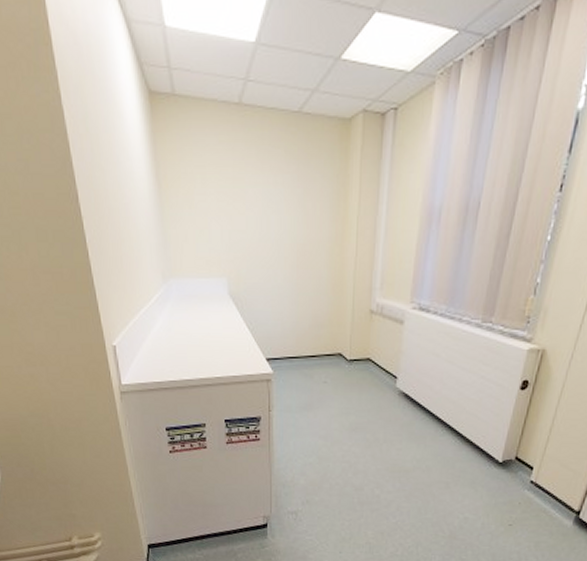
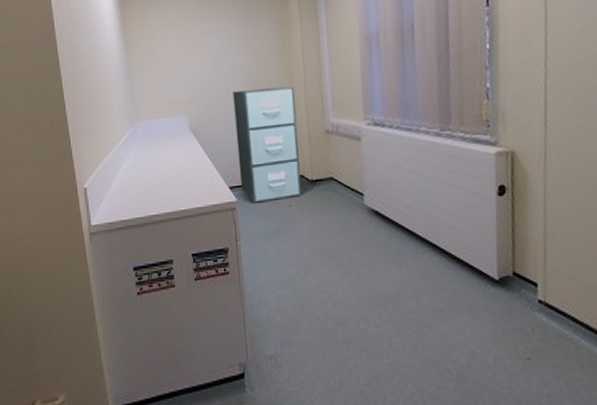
filing cabinet: none [277,256,344,377] -> present [232,86,302,203]

